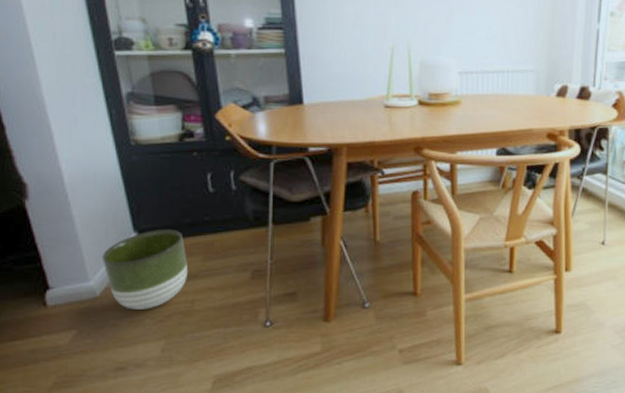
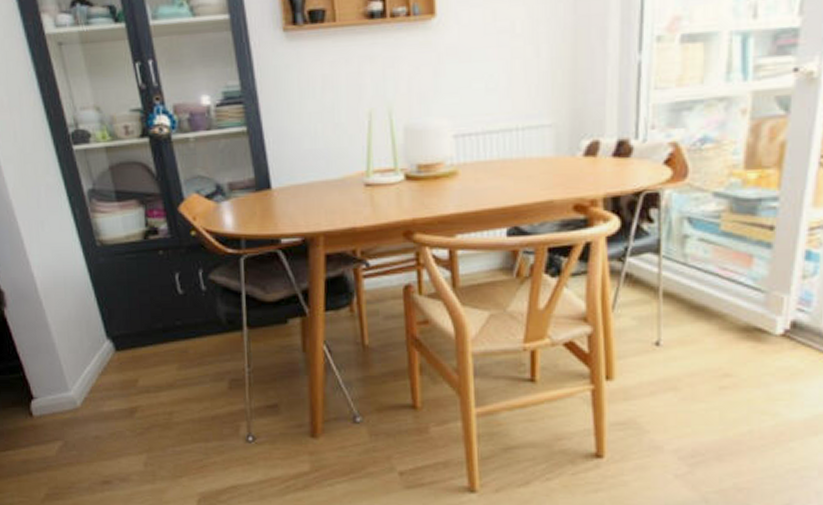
planter: present [101,229,189,309] -> none [79,335,164,421]

